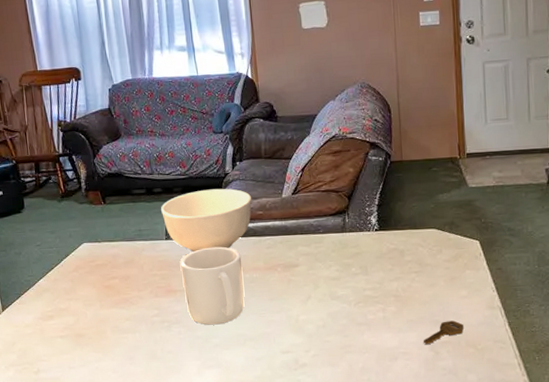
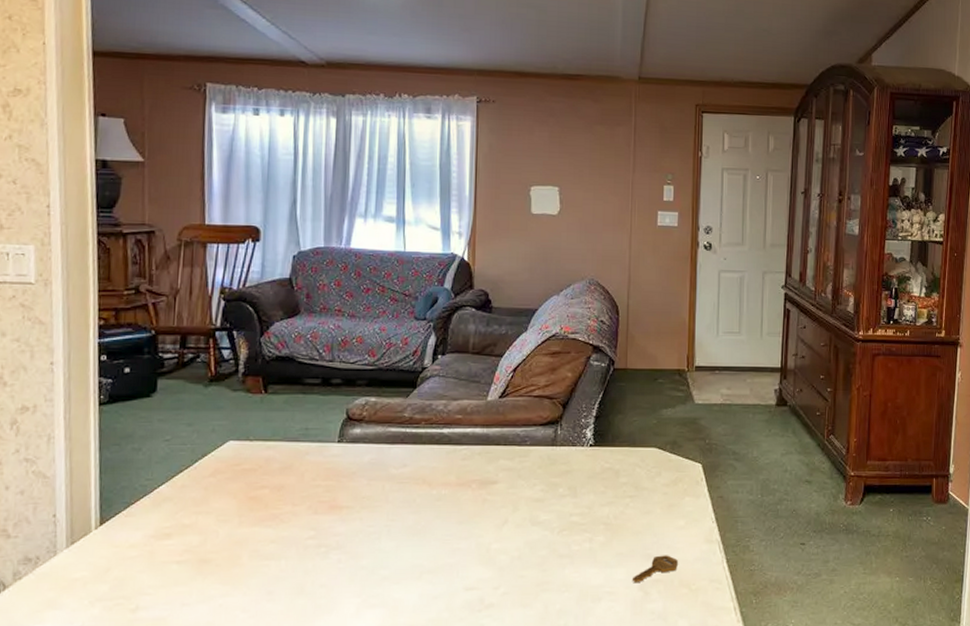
bowl: present [161,188,252,253] -> none [337,384,452,460]
mug: present [181,246,244,325] -> none [352,455,430,552]

